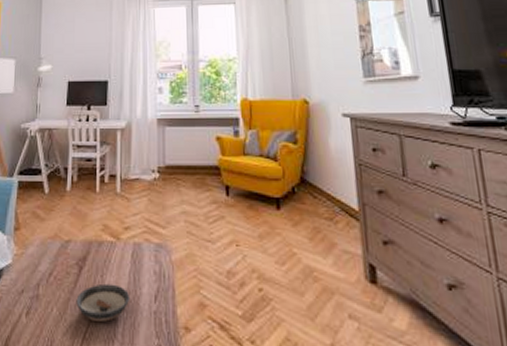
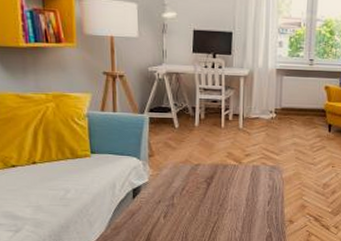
saucer: present [76,283,130,322] -> none [205,194,249,219]

